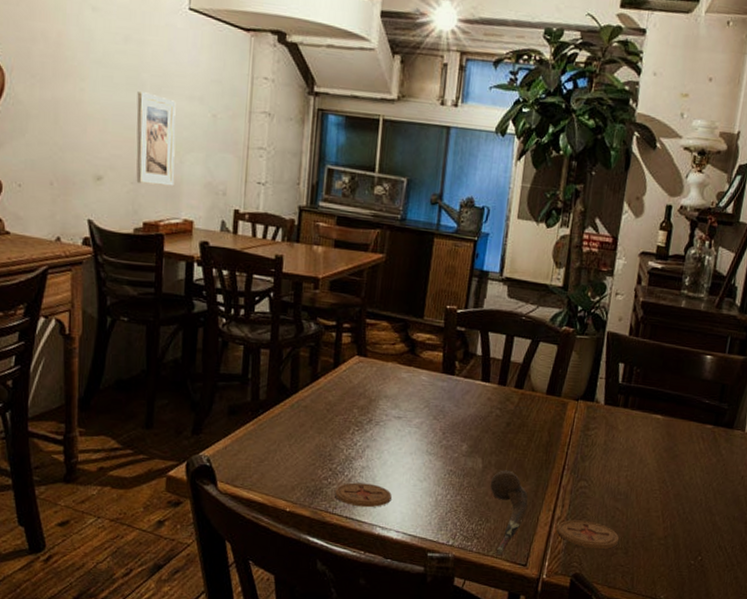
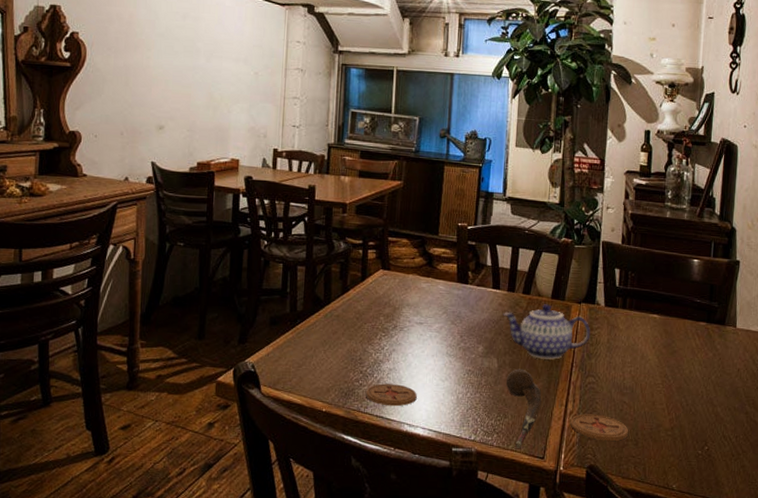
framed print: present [136,91,176,187] -> none [191,57,225,132]
teapot: none [491,400,587,461] -> present [503,304,591,360]

